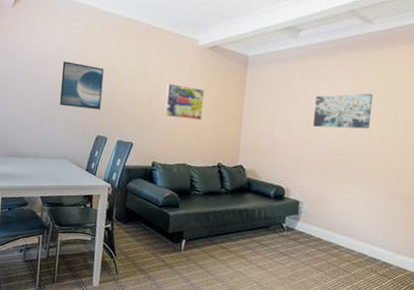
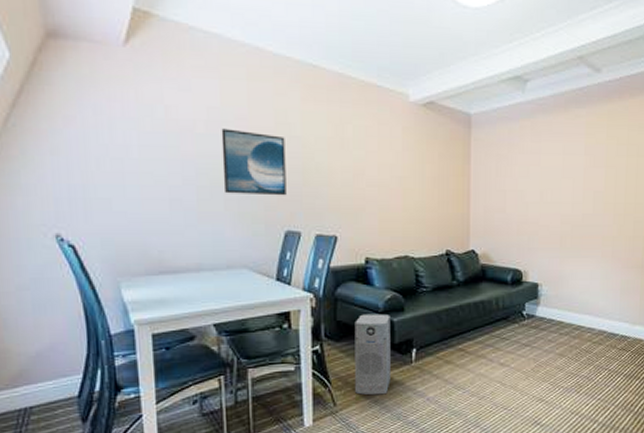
air purifier: none [134,205,167,273] -> present [355,313,391,396]
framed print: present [164,83,204,120] -> none [374,154,422,199]
wall art: present [312,93,374,130] -> none [546,153,605,196]

